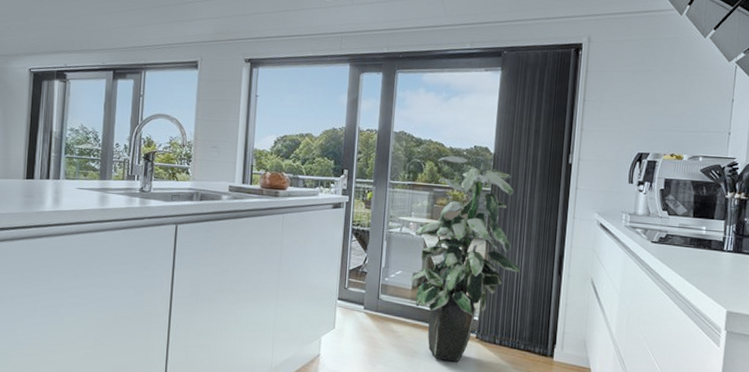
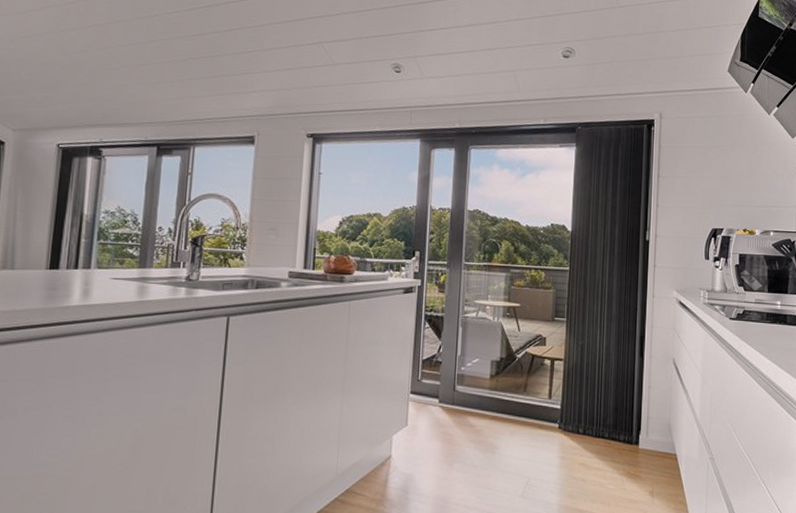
indoor plant: present [410,156,521,363] -> none [487,234,603,456]

